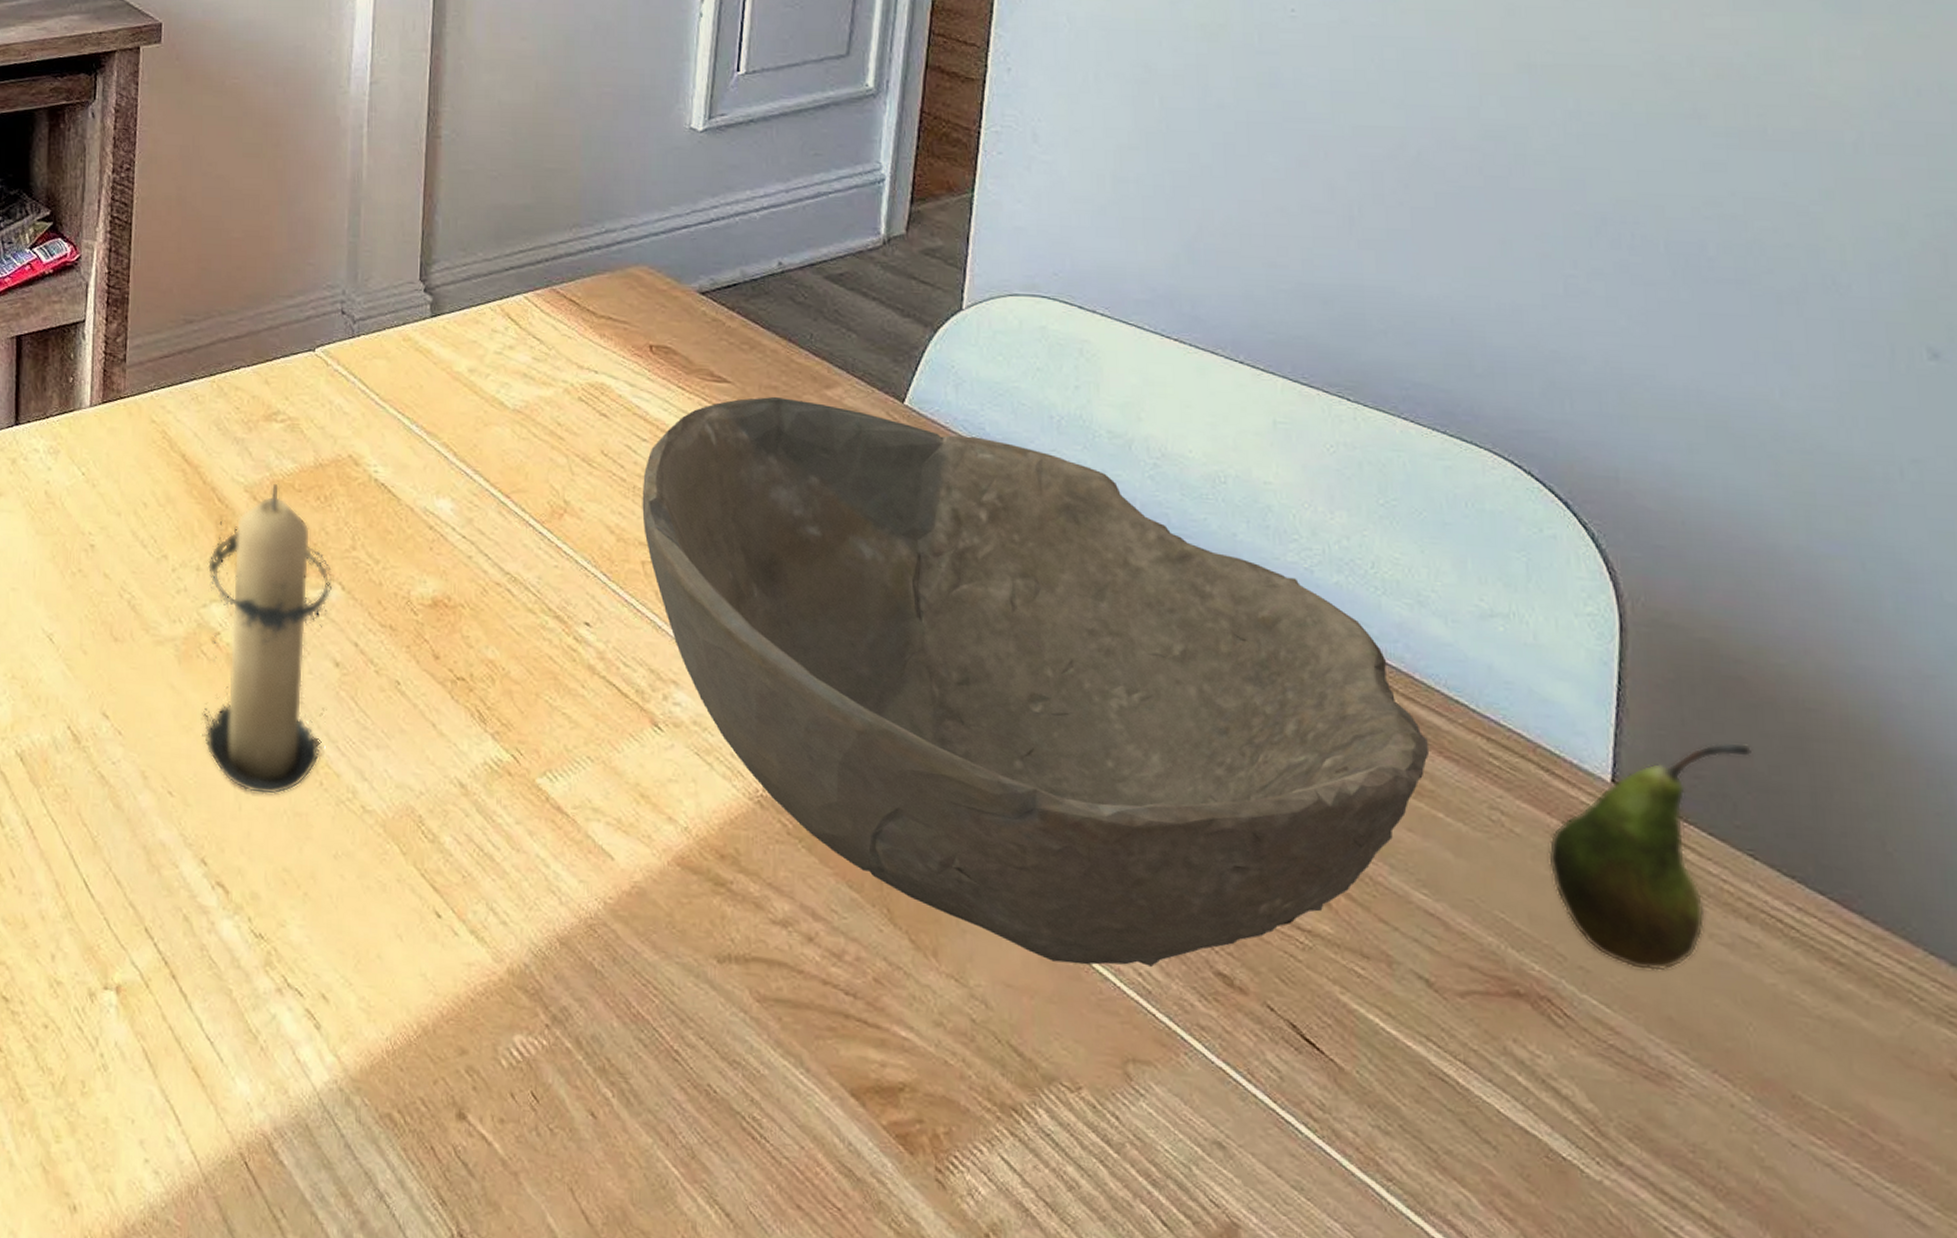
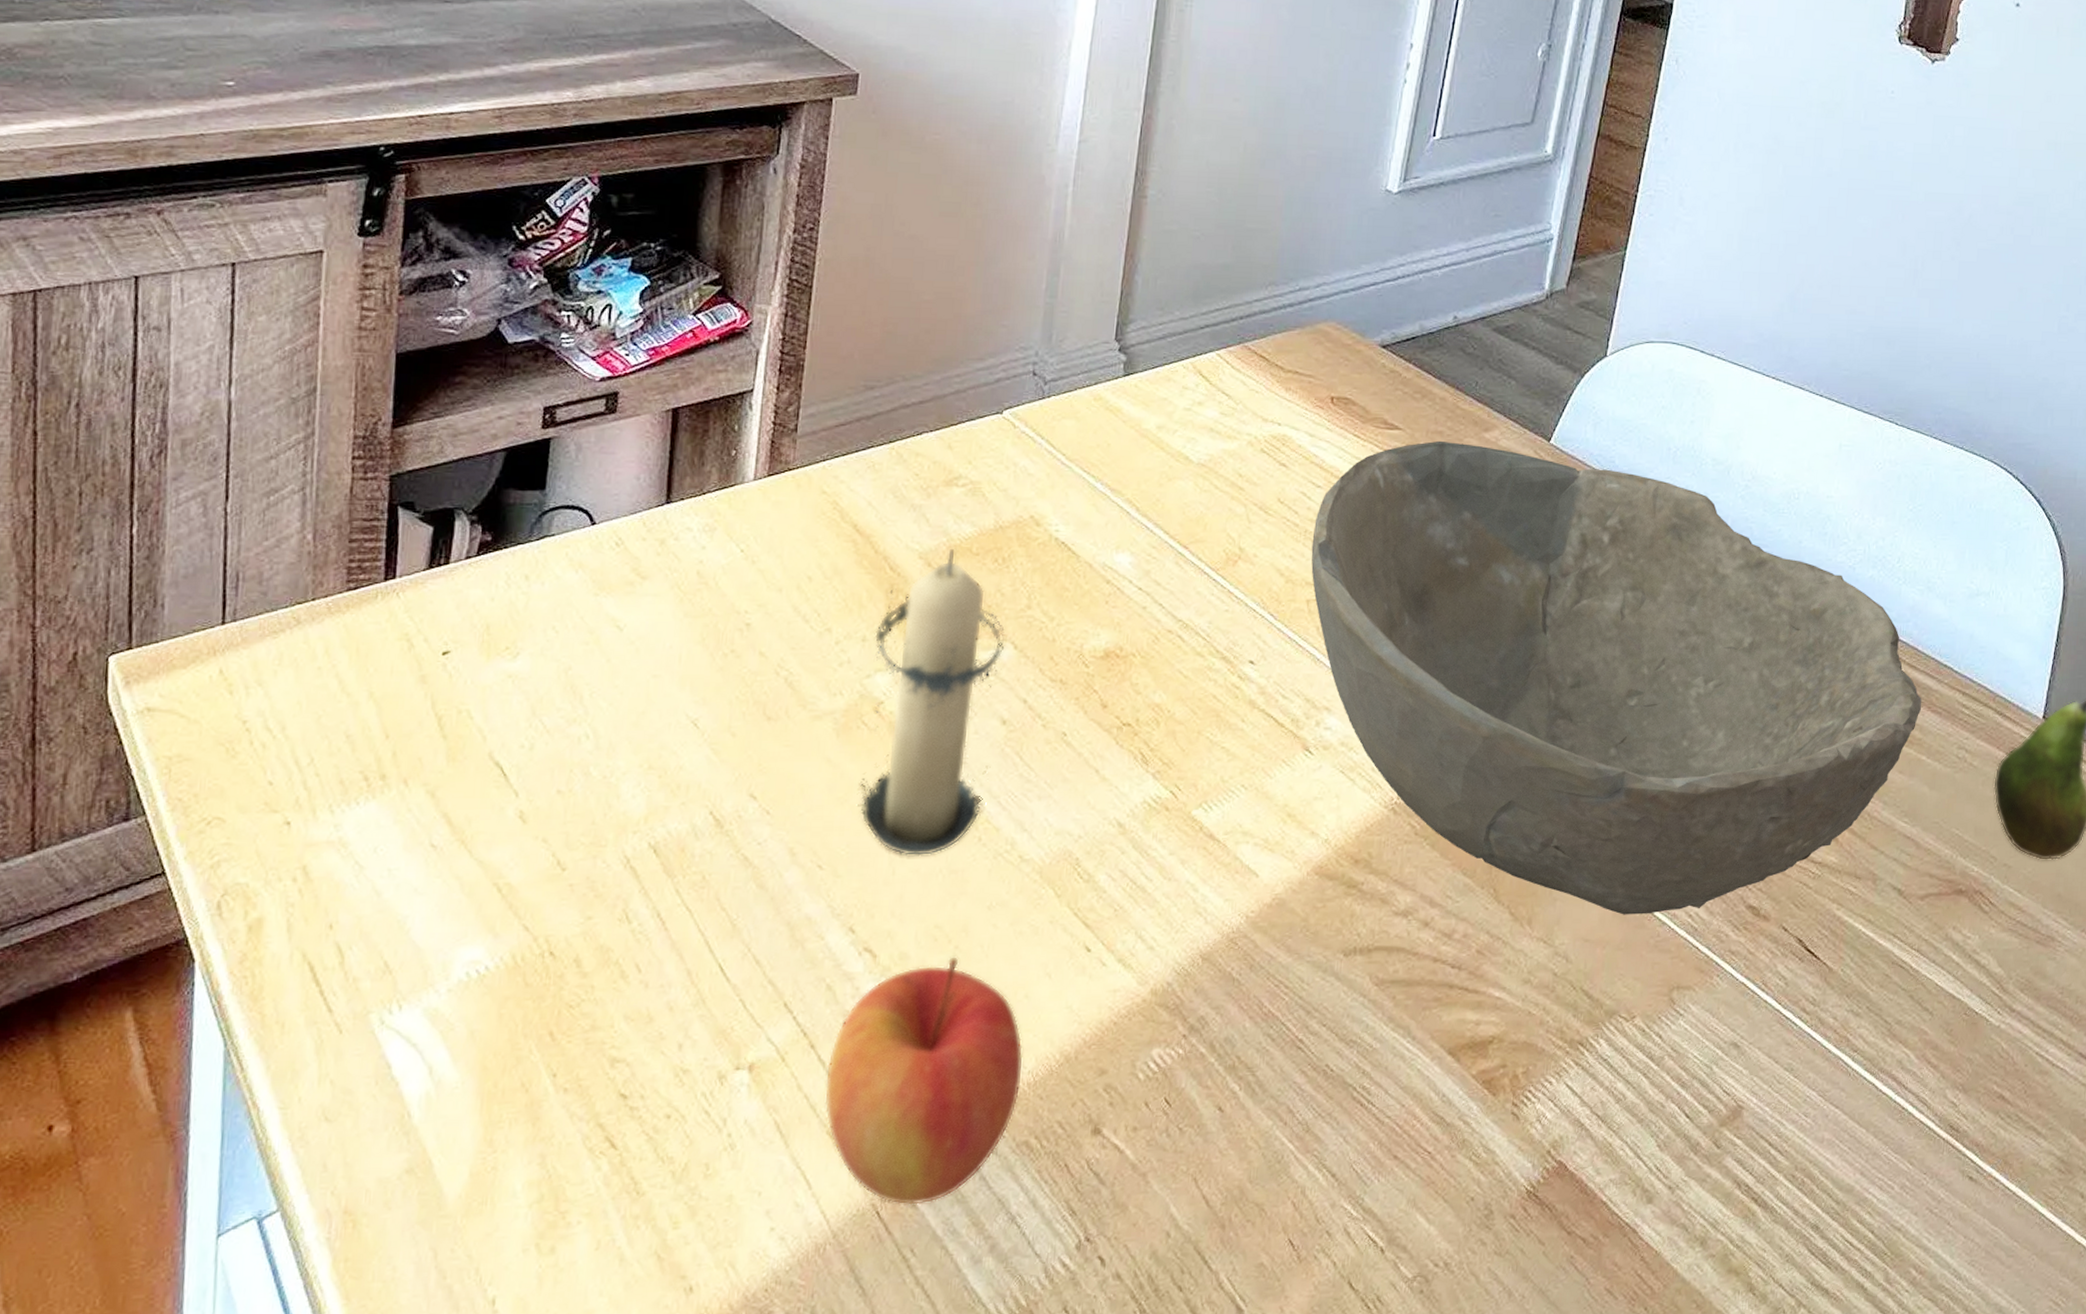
apple: none [187,903,381,1164] -> present [824,957,1024,1206]

